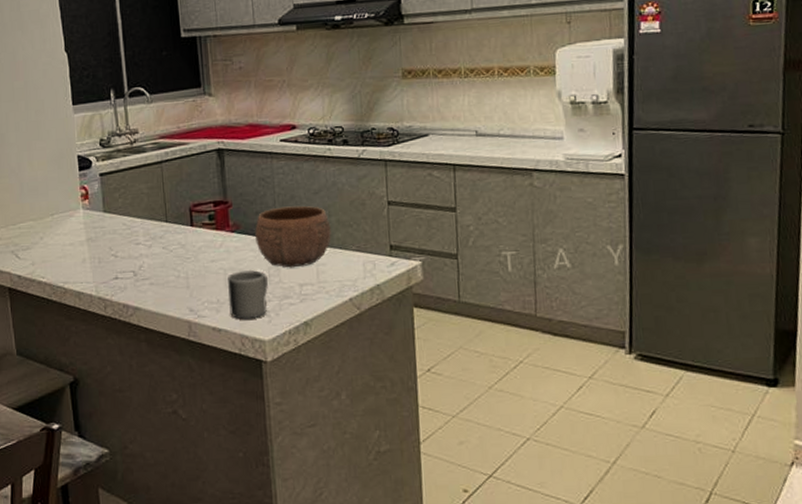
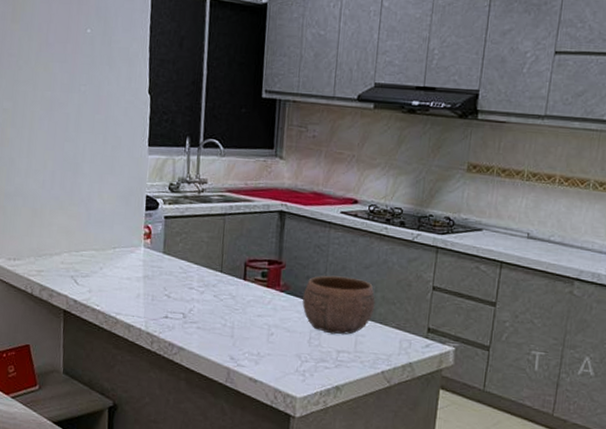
mug: present [228,269,268,320] -> none [268,329,308,376]

